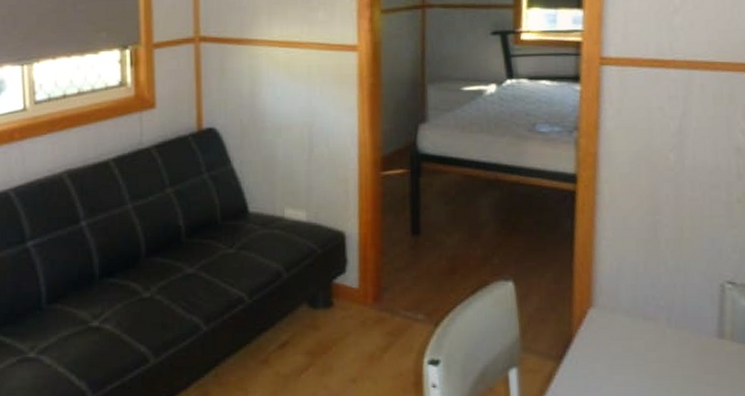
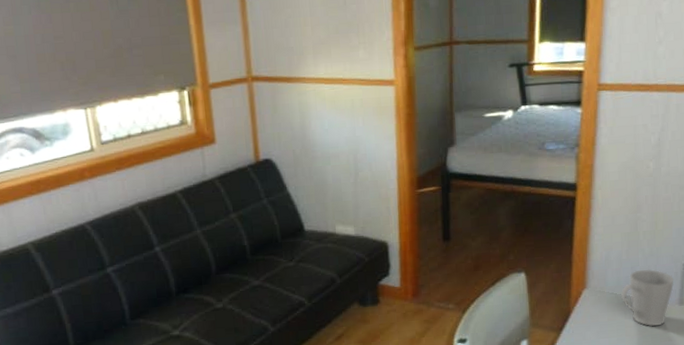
mug: none [638,288,710,365] -> present [620,270,674,327]

